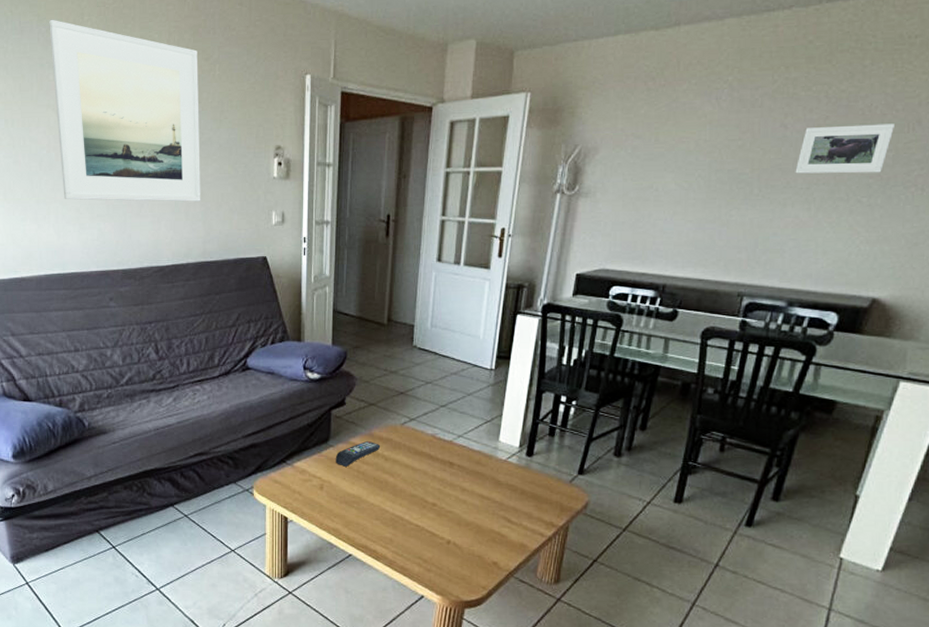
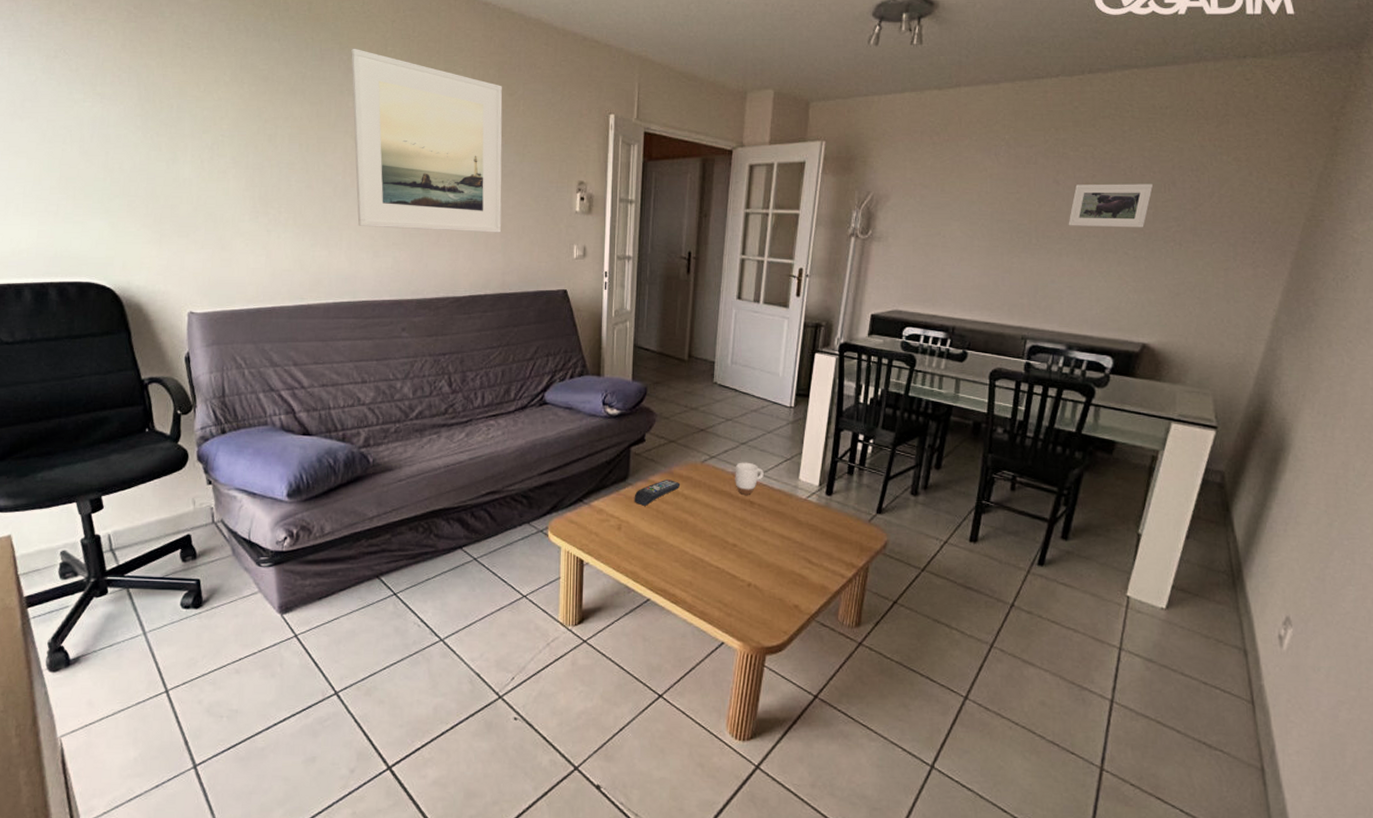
mug: none [434,424,463,456] -> present [735,462,764,495]

